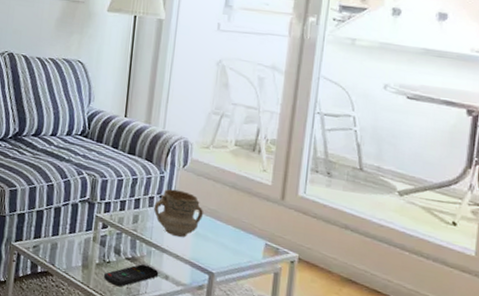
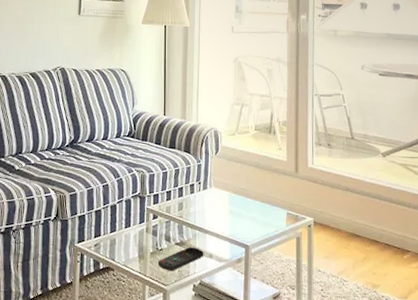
mug: present [153,188,203,237] -> none [195,175,235,217]

